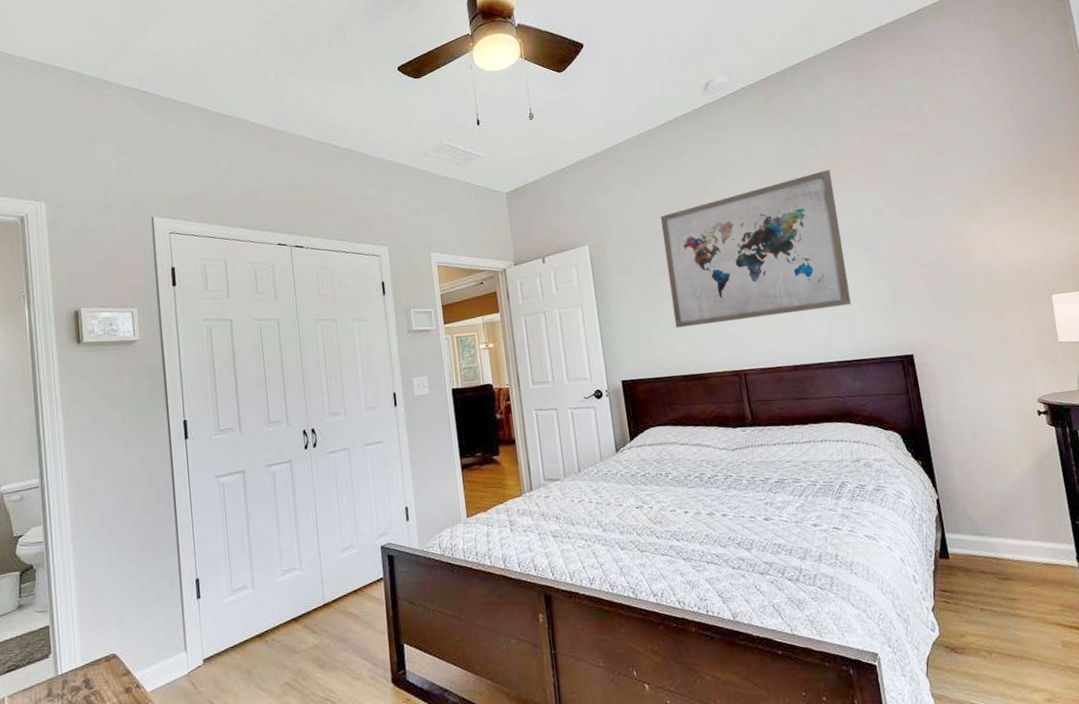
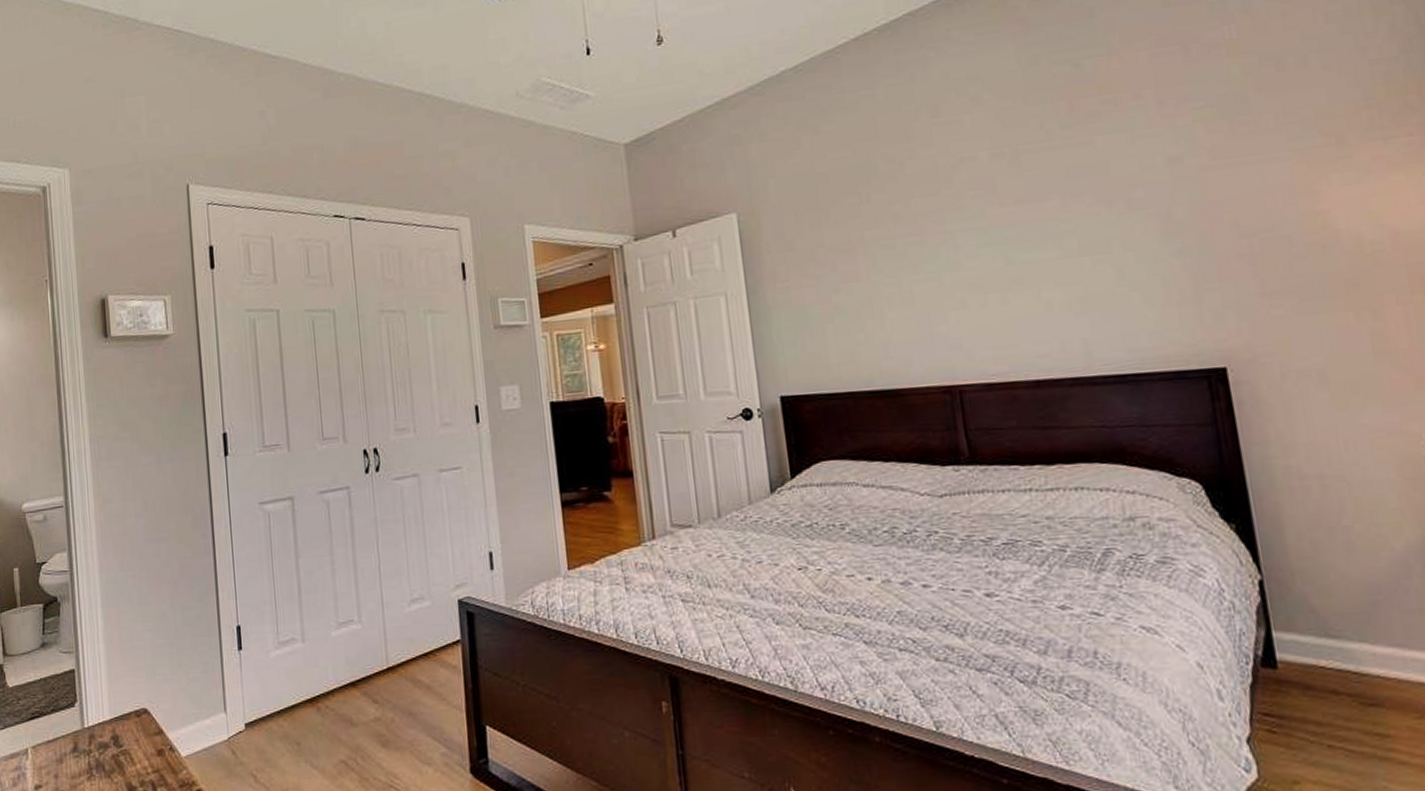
wall art: present [660,169,851,328] -> none [839,98,1128,326]

